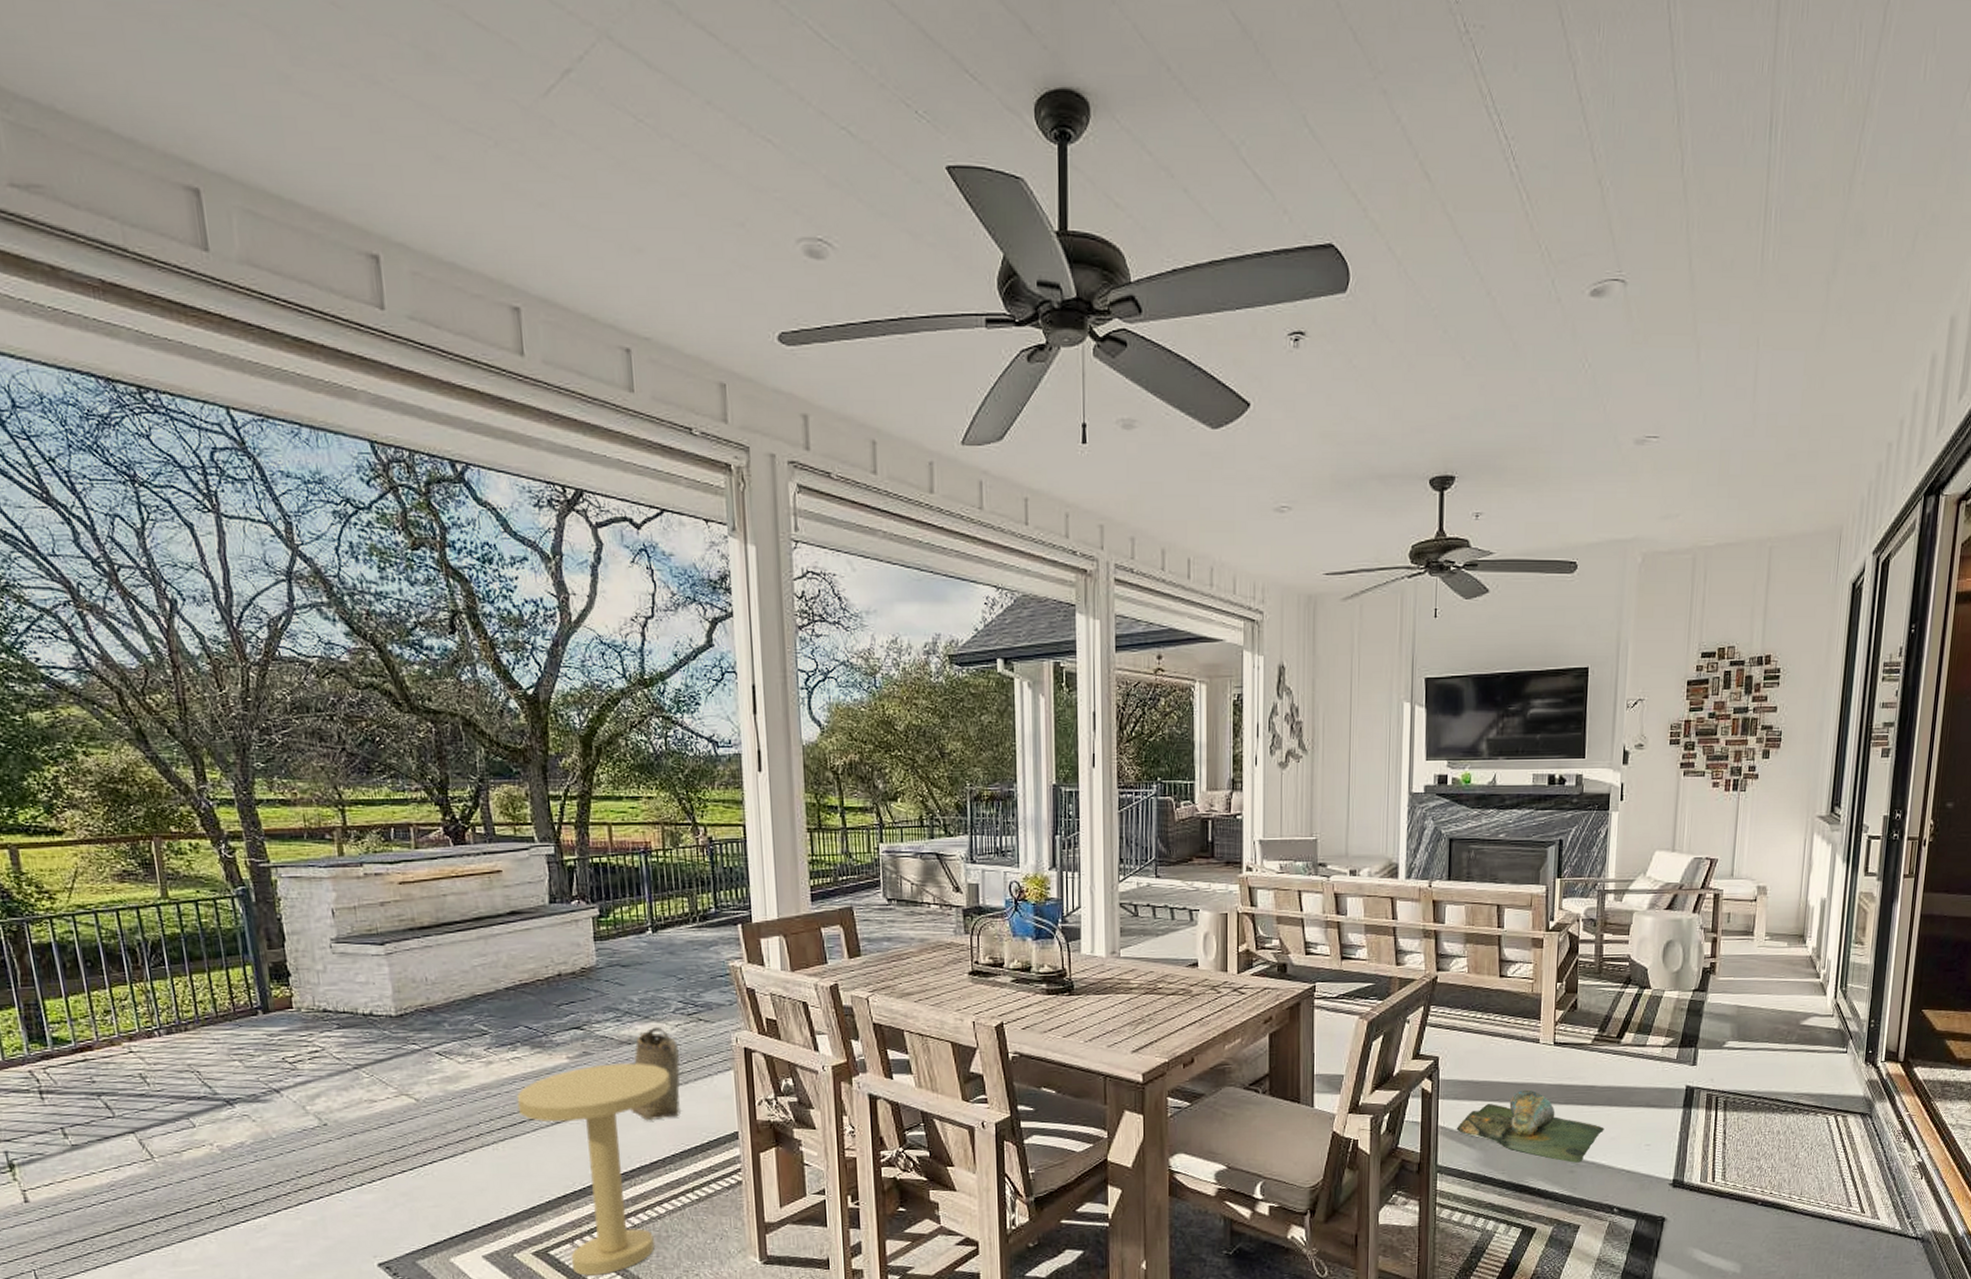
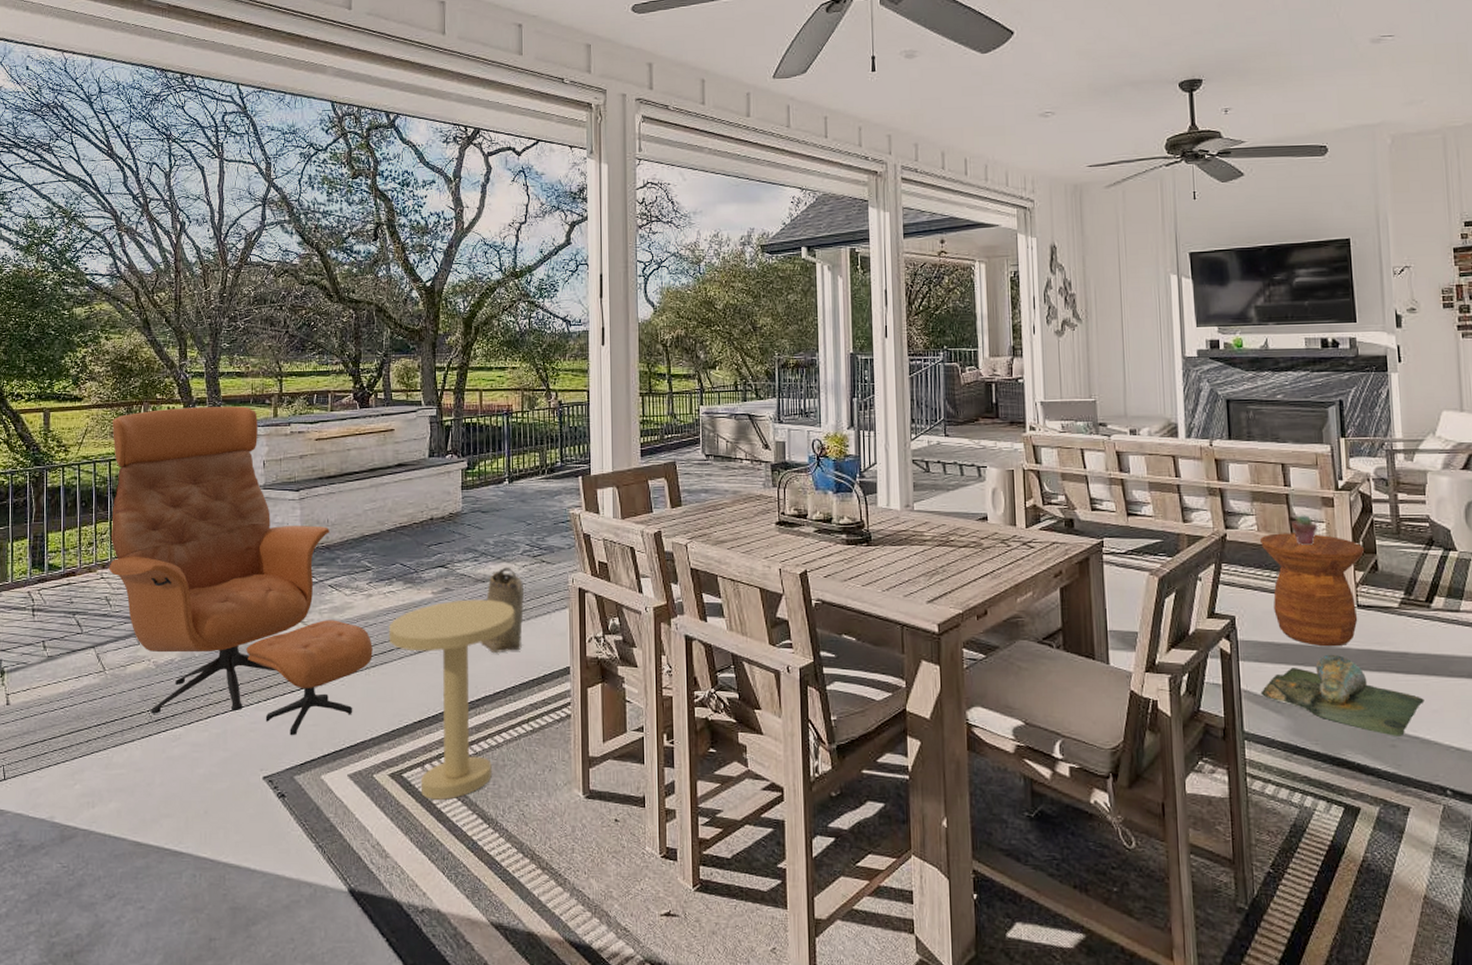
lounge chair: none [112,842,500,1219] -> present [109,406,373,736]
side table: none [1470,974,1567,1083] -> present [1260,533,1365,647]
potted succulent: none [1501,956,1526,987] -> present [1292,515,1319,546]

